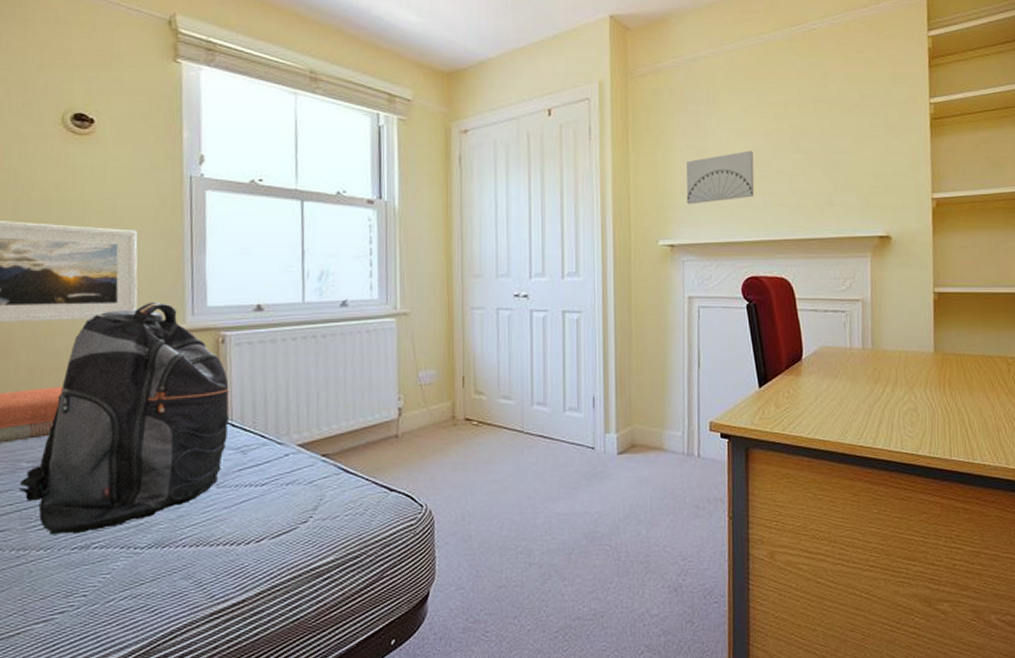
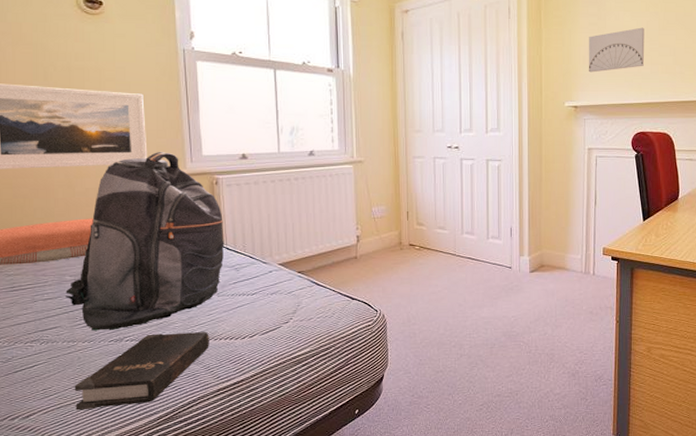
hardback book: none [20,535,204,644] -> present [74,332,209,411]

